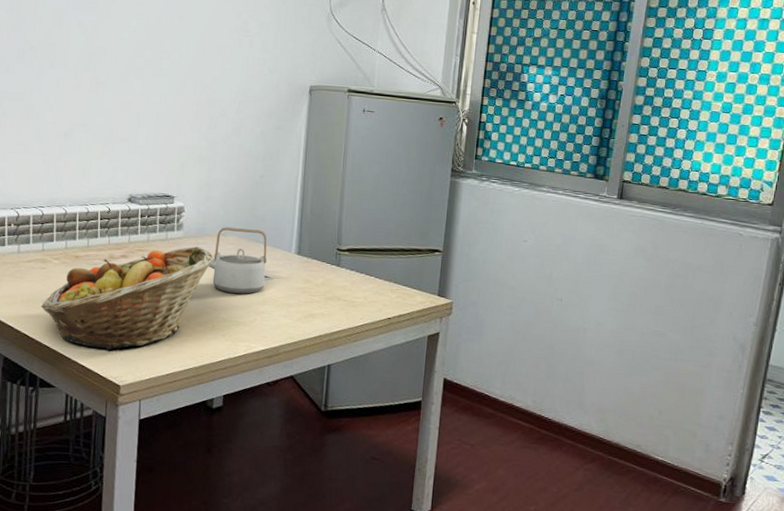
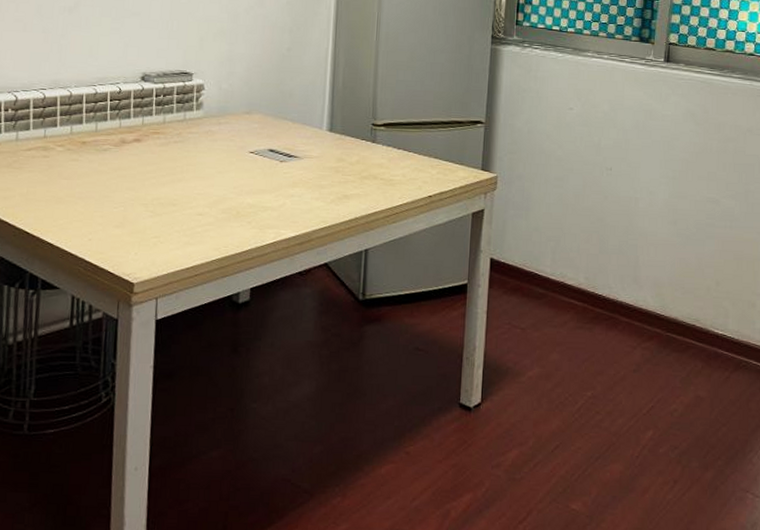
fruit basket: present [41,246,214,350] -> none [43,126,237,244]
teapot: present [208,227,268,294] -> none [232,105,297,176]

